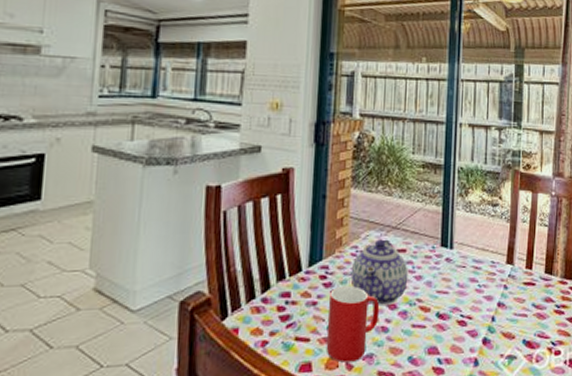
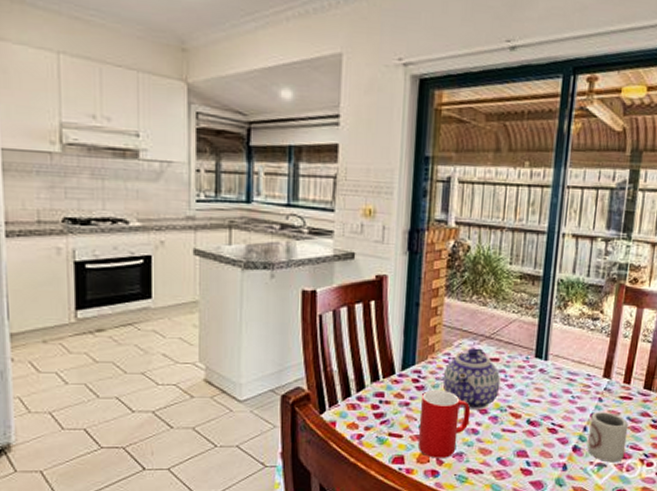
cup: none [497,299,534,354] -> present [587,411,629,463]

